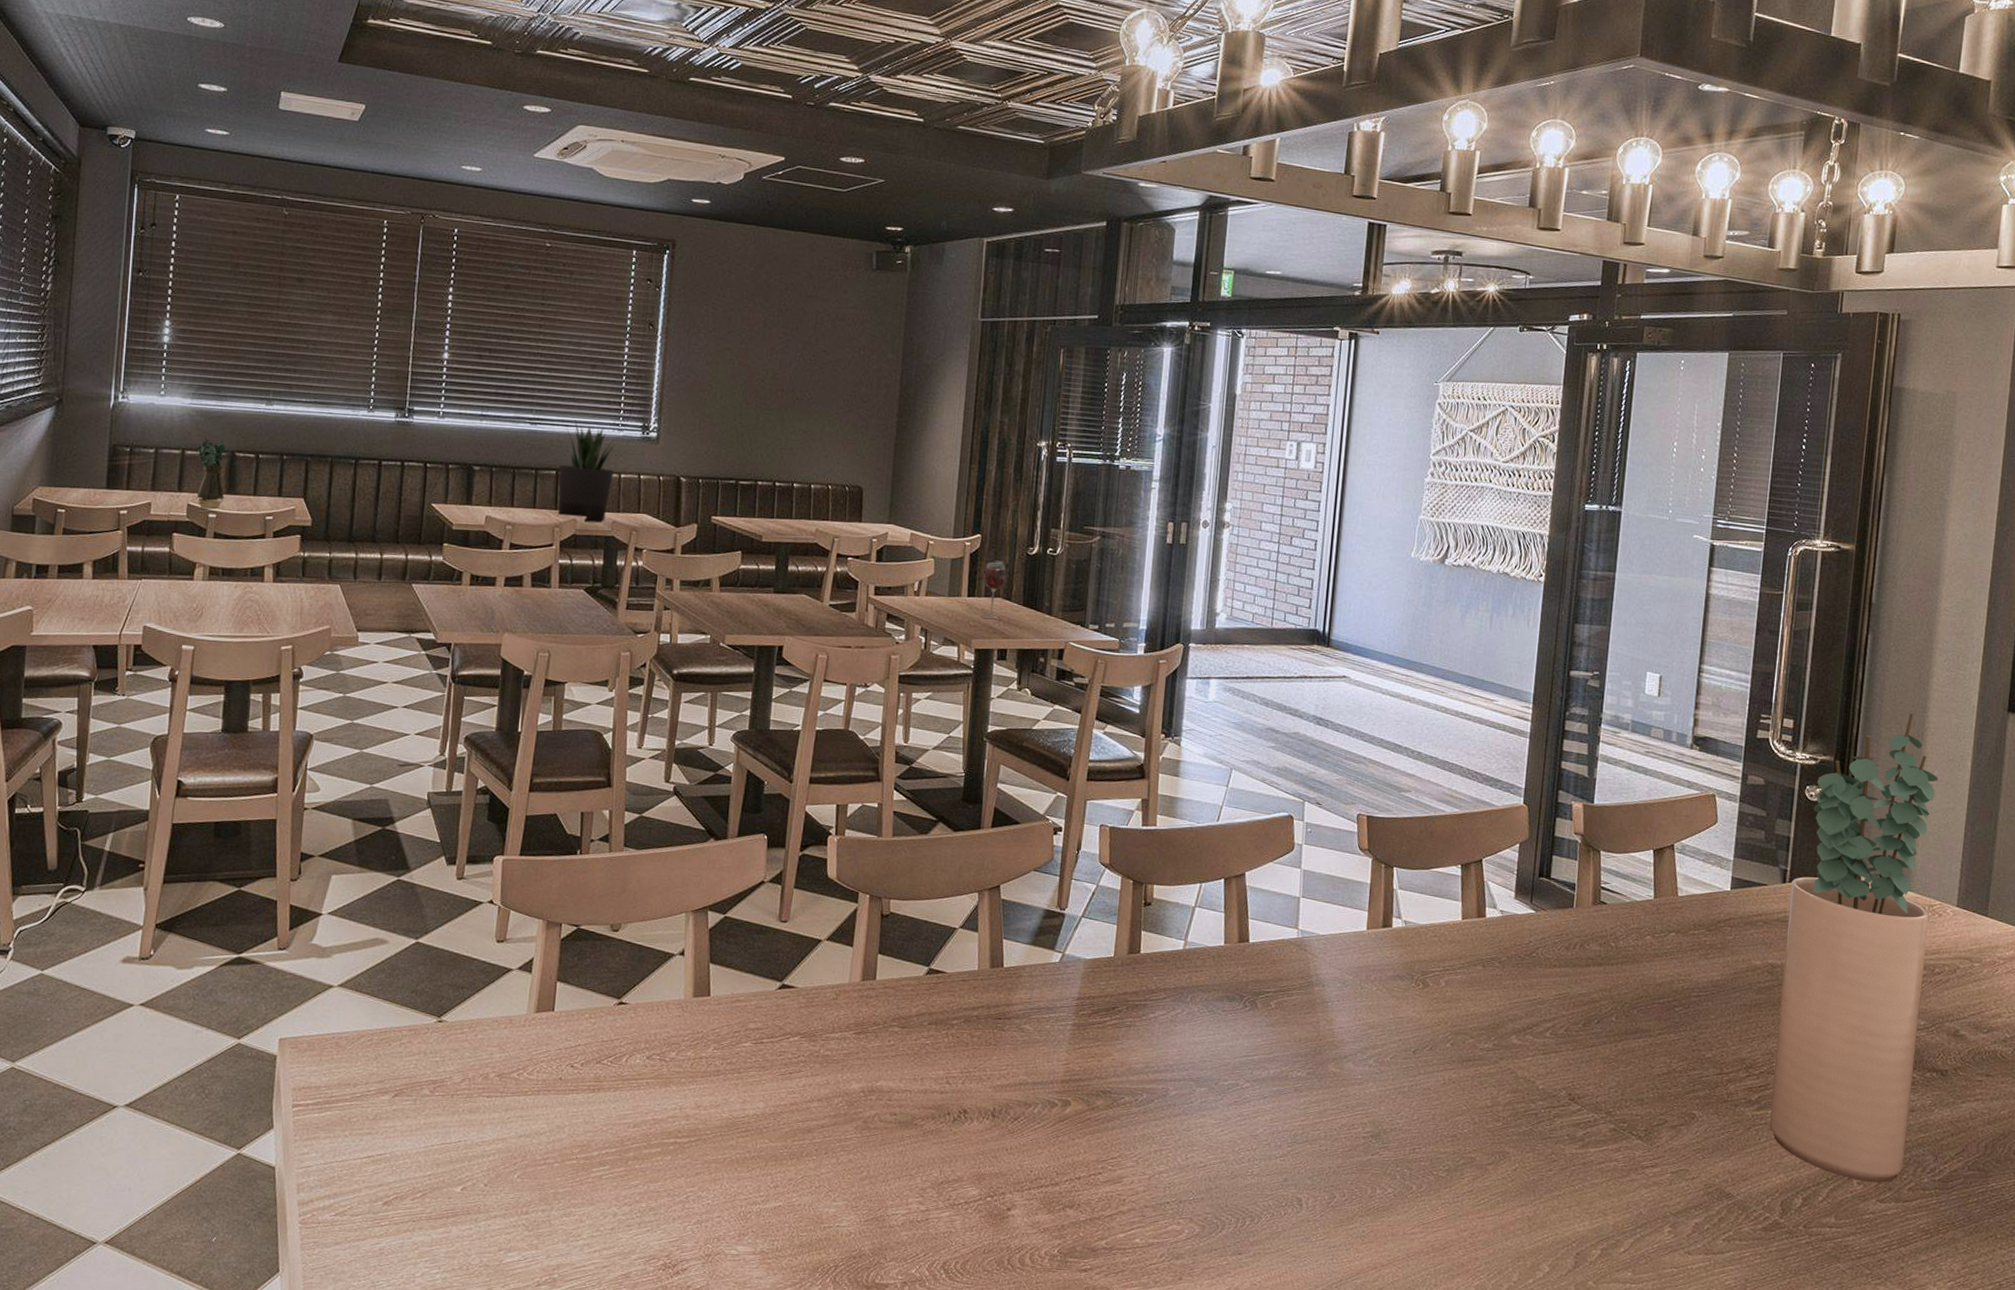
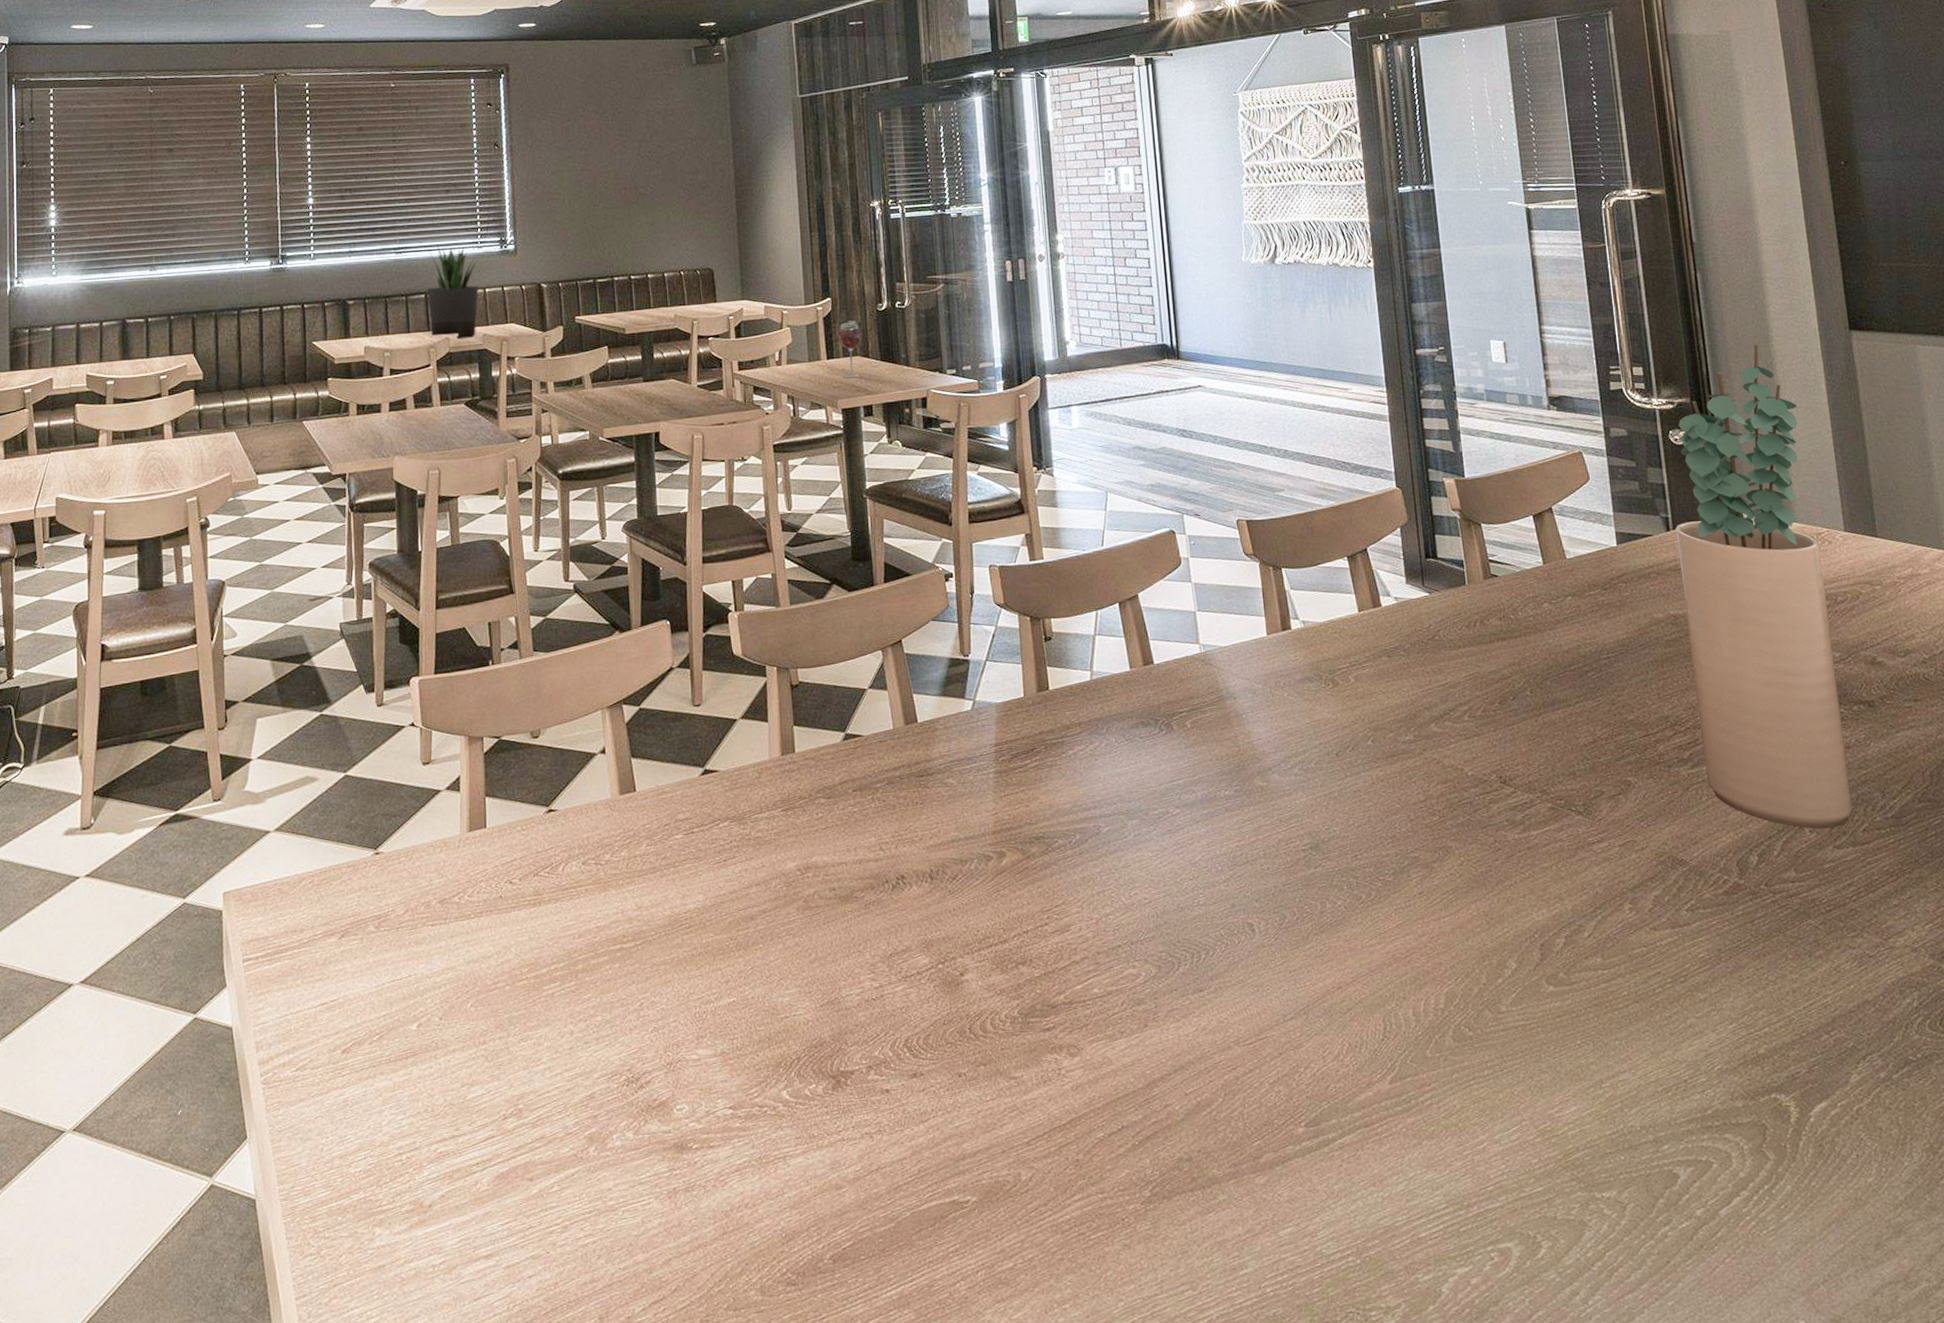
vase: present [196,437,226,509] -> none [90,309,119,376]

